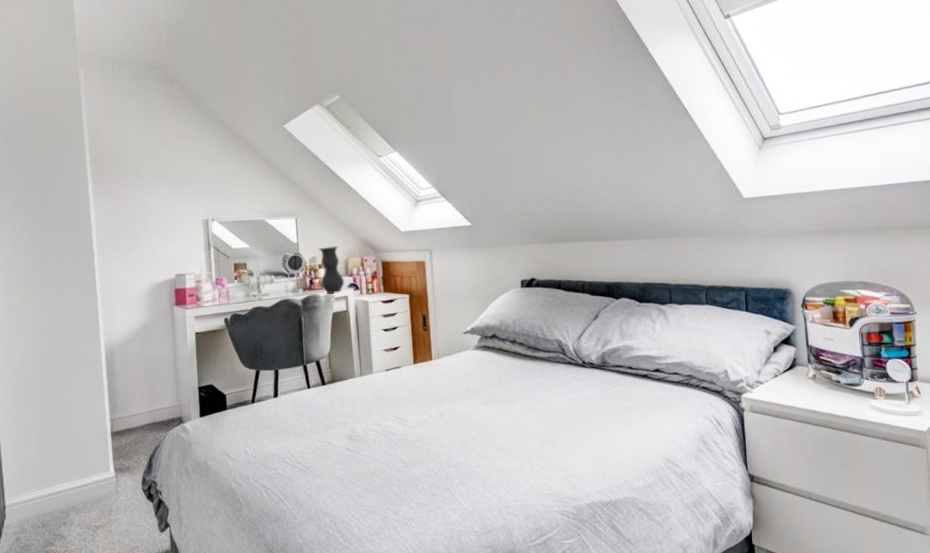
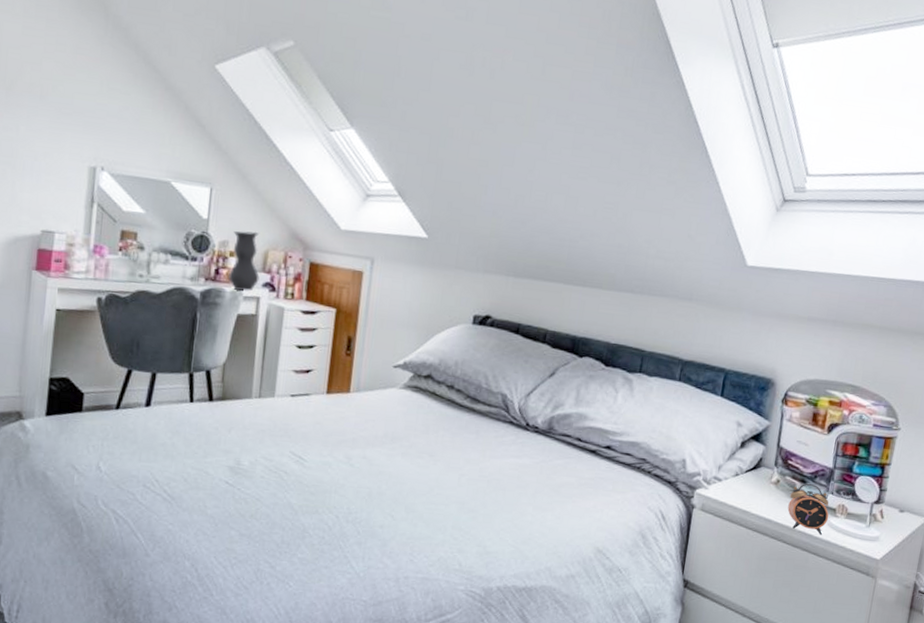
alarm clock: none [828,373,869,418] -> present [787,483,829,536]

